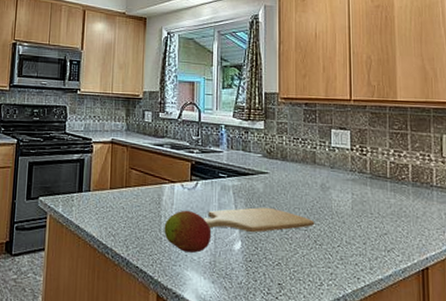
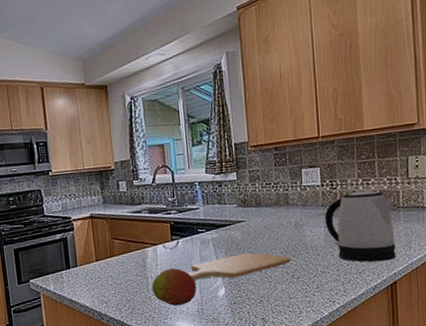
kettle: none [352,161,428,243] -> present [324,190,396,262]

